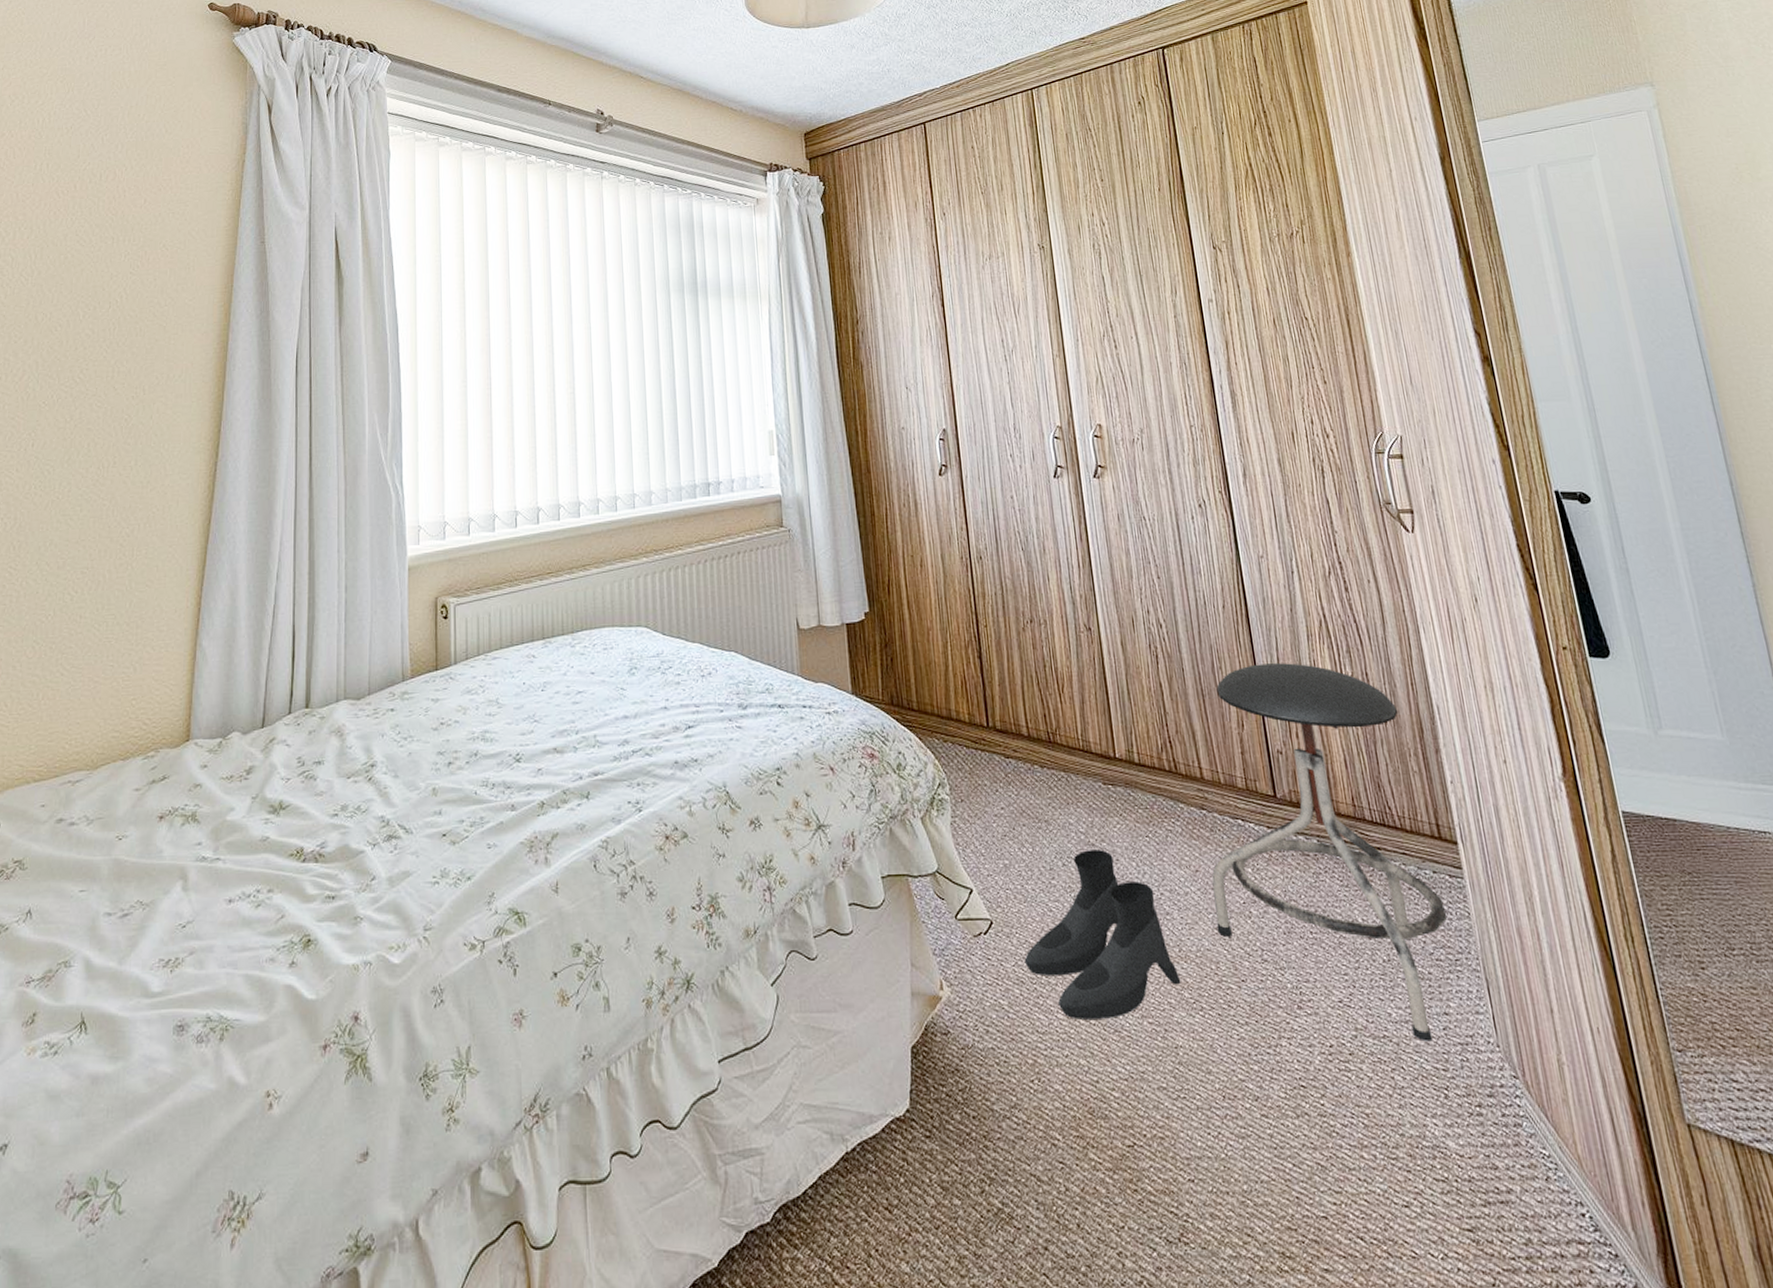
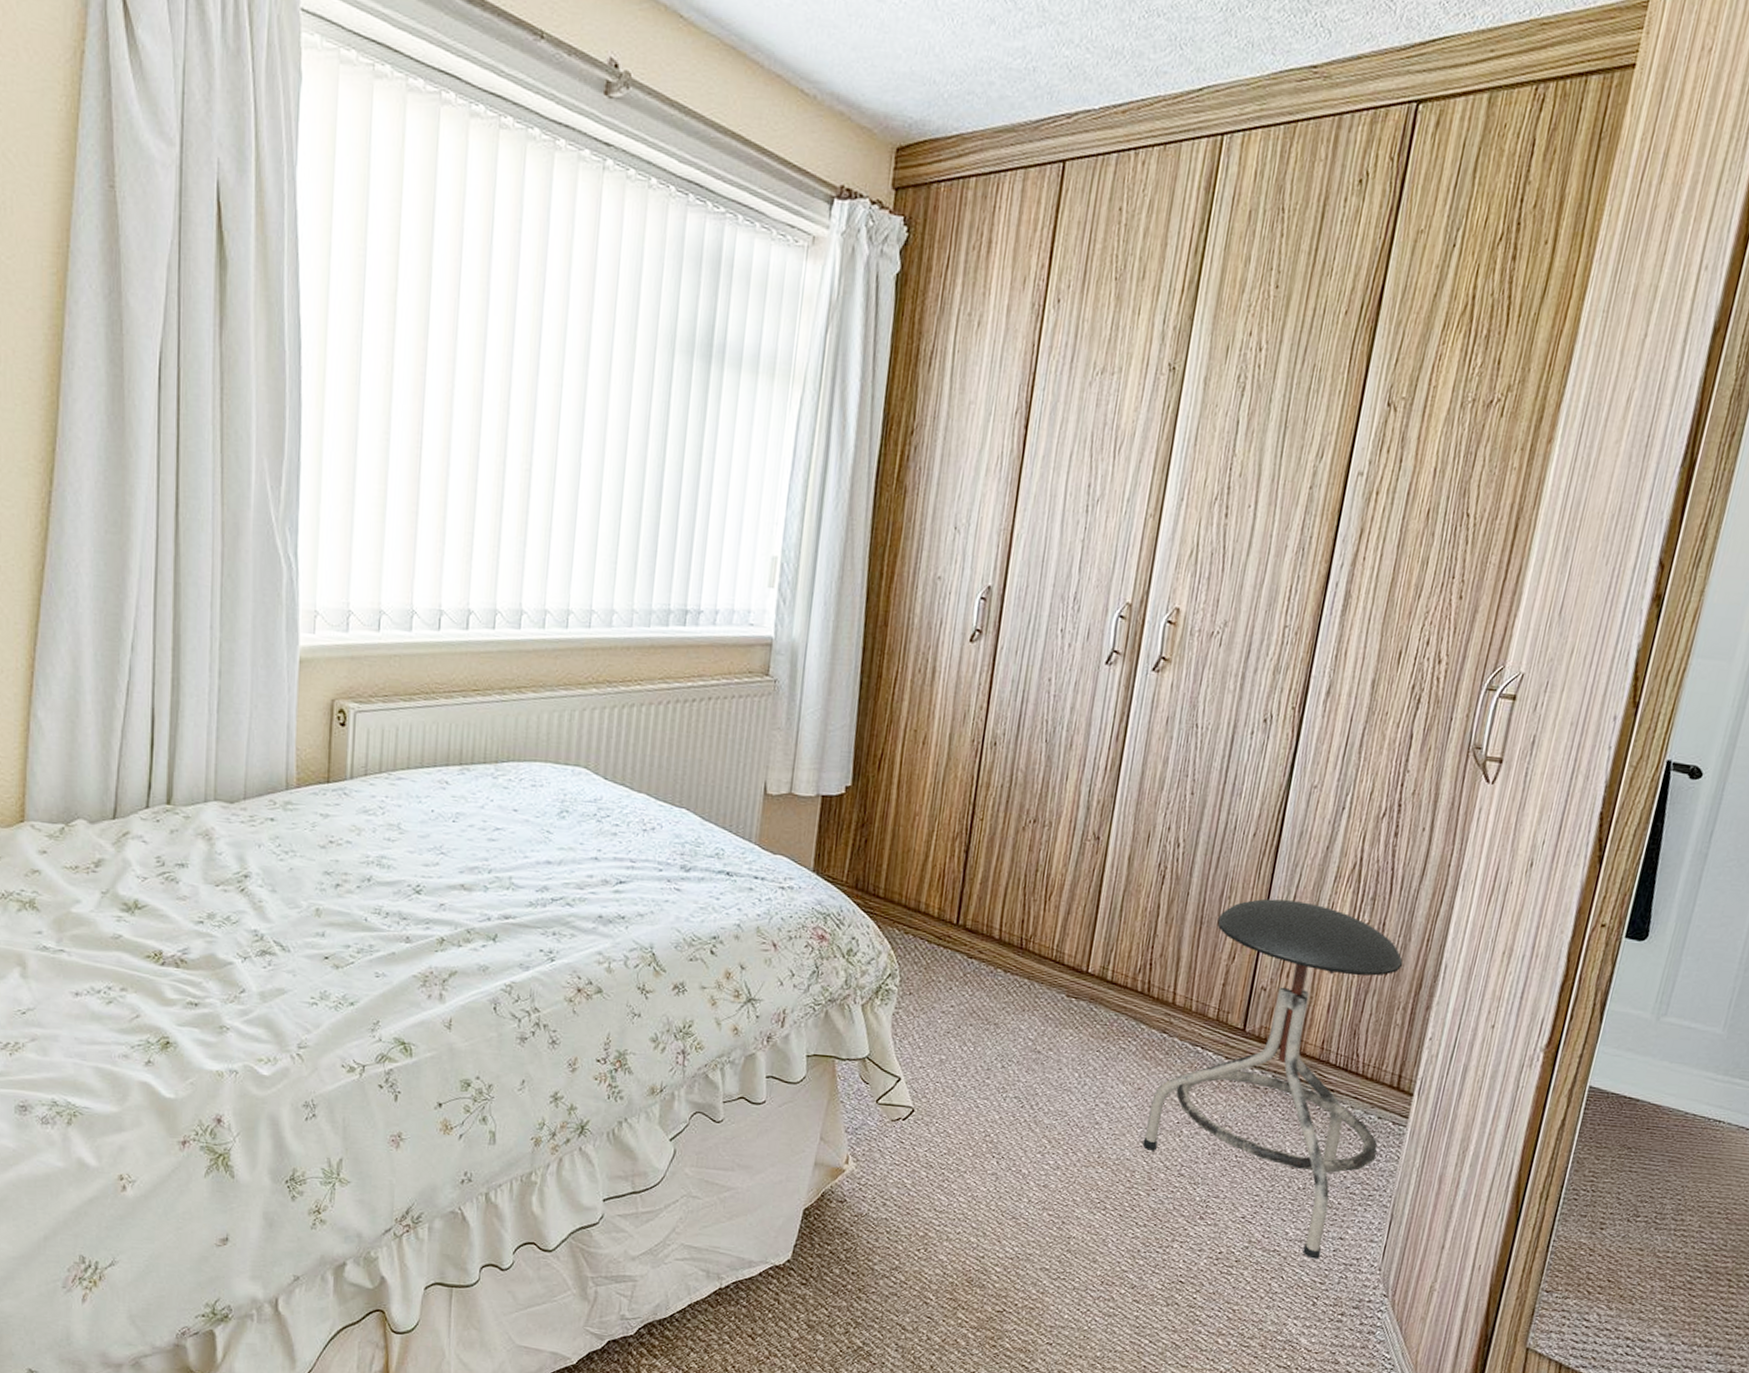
boots: present [1024,849,1181,1020] -> none [938,1056,1092,1207]

